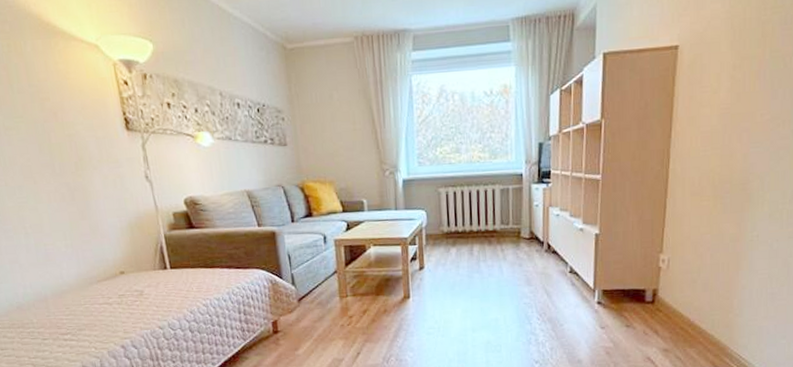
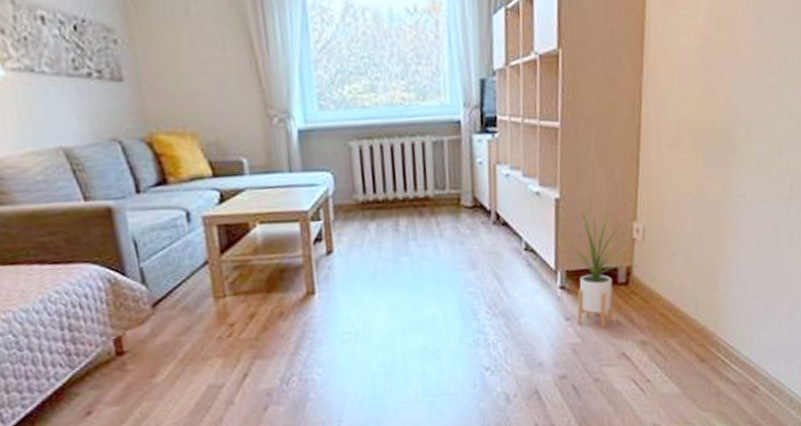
house plant: none [599,241,656,337] -> present [560,207,629,329]

